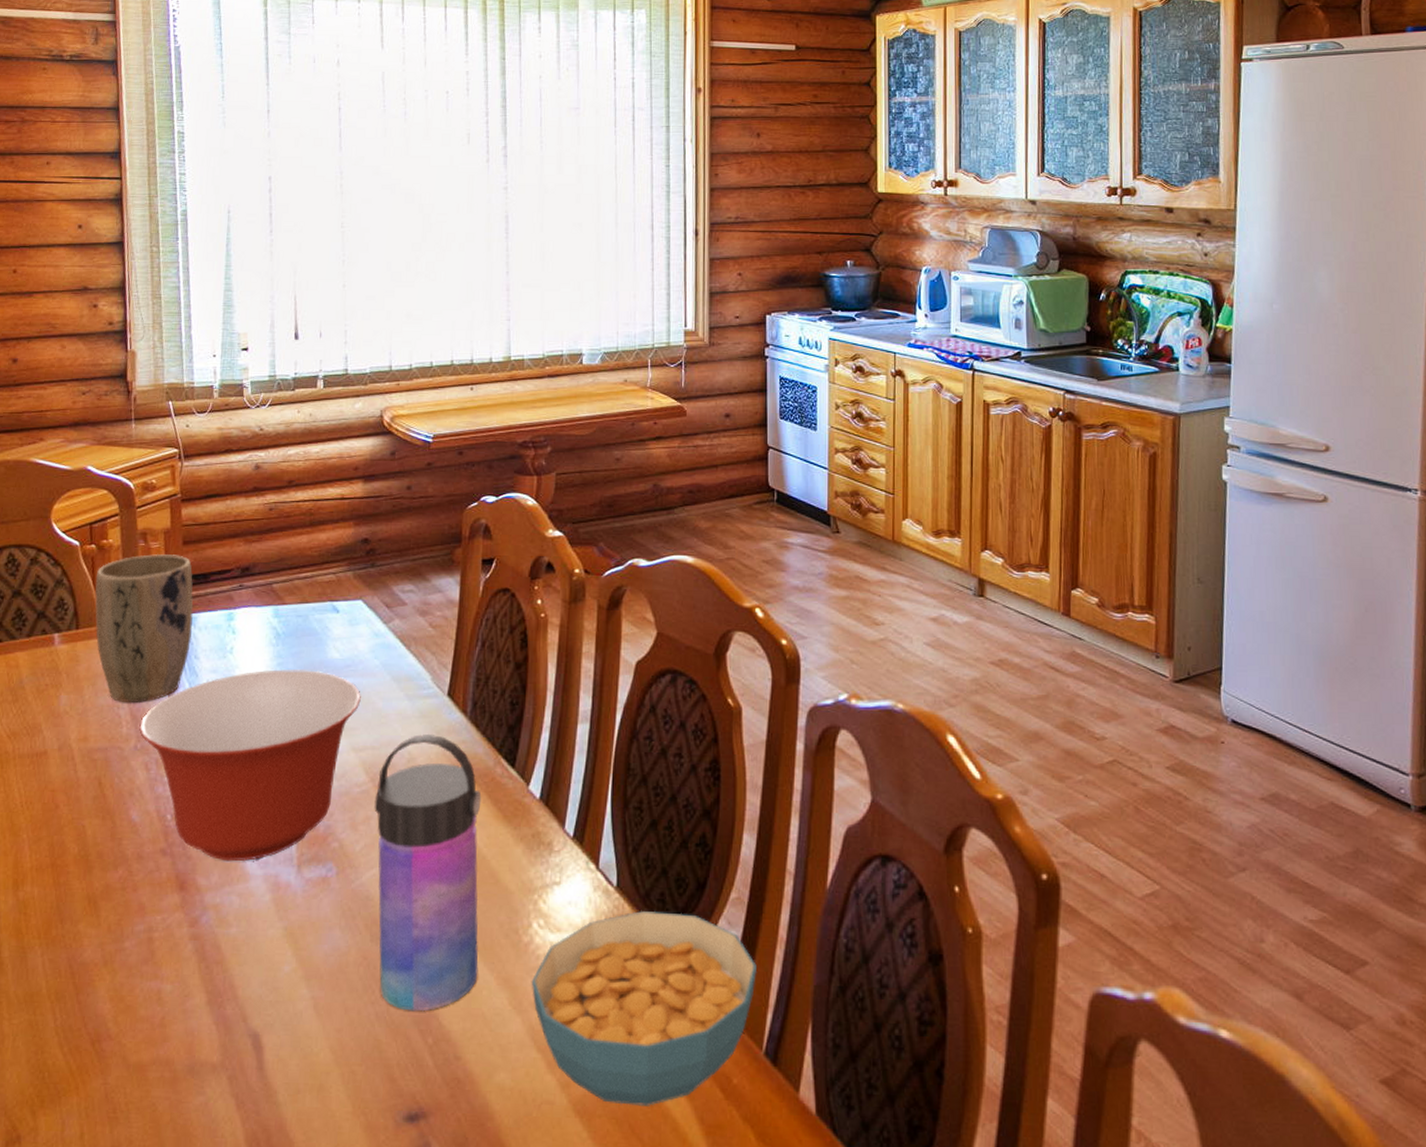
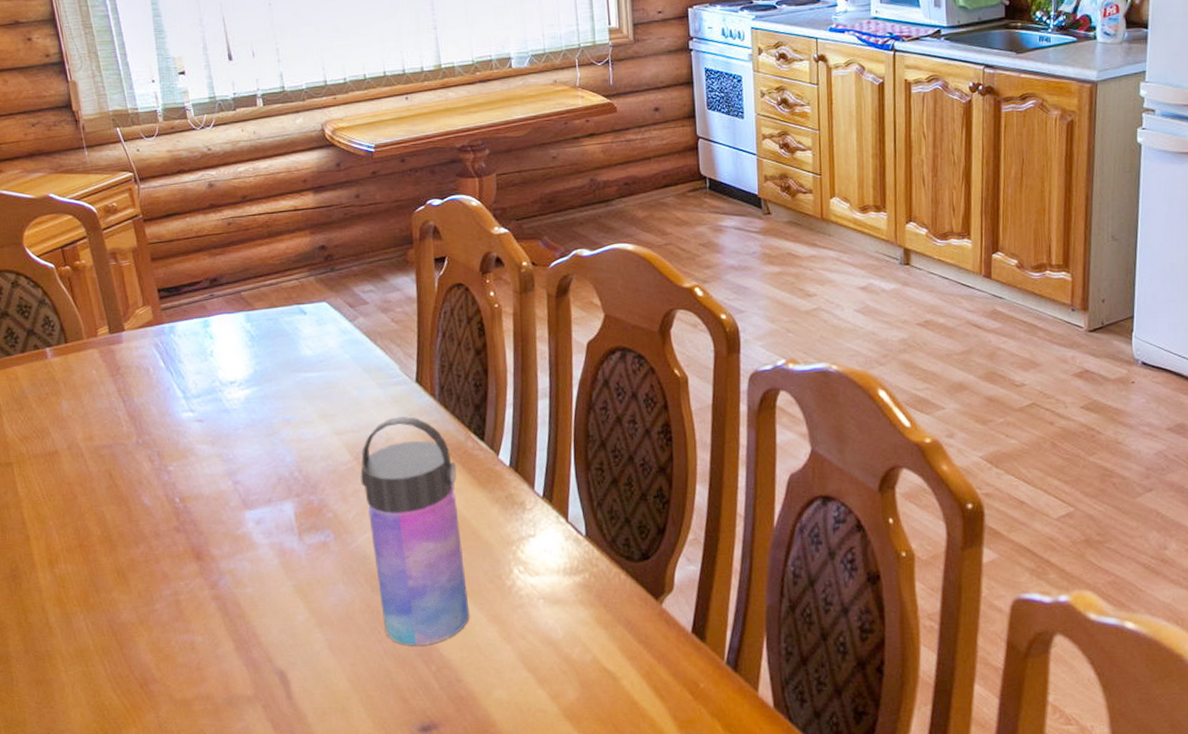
plant pot: present [94,554,194,704] -> none [75,271,174,405]
mixing bowl: present [139,669,361,862] -> none [138,366,337,534]
cereal bowl: present [531,910,757,1106] -> none [517,553,715,709]

